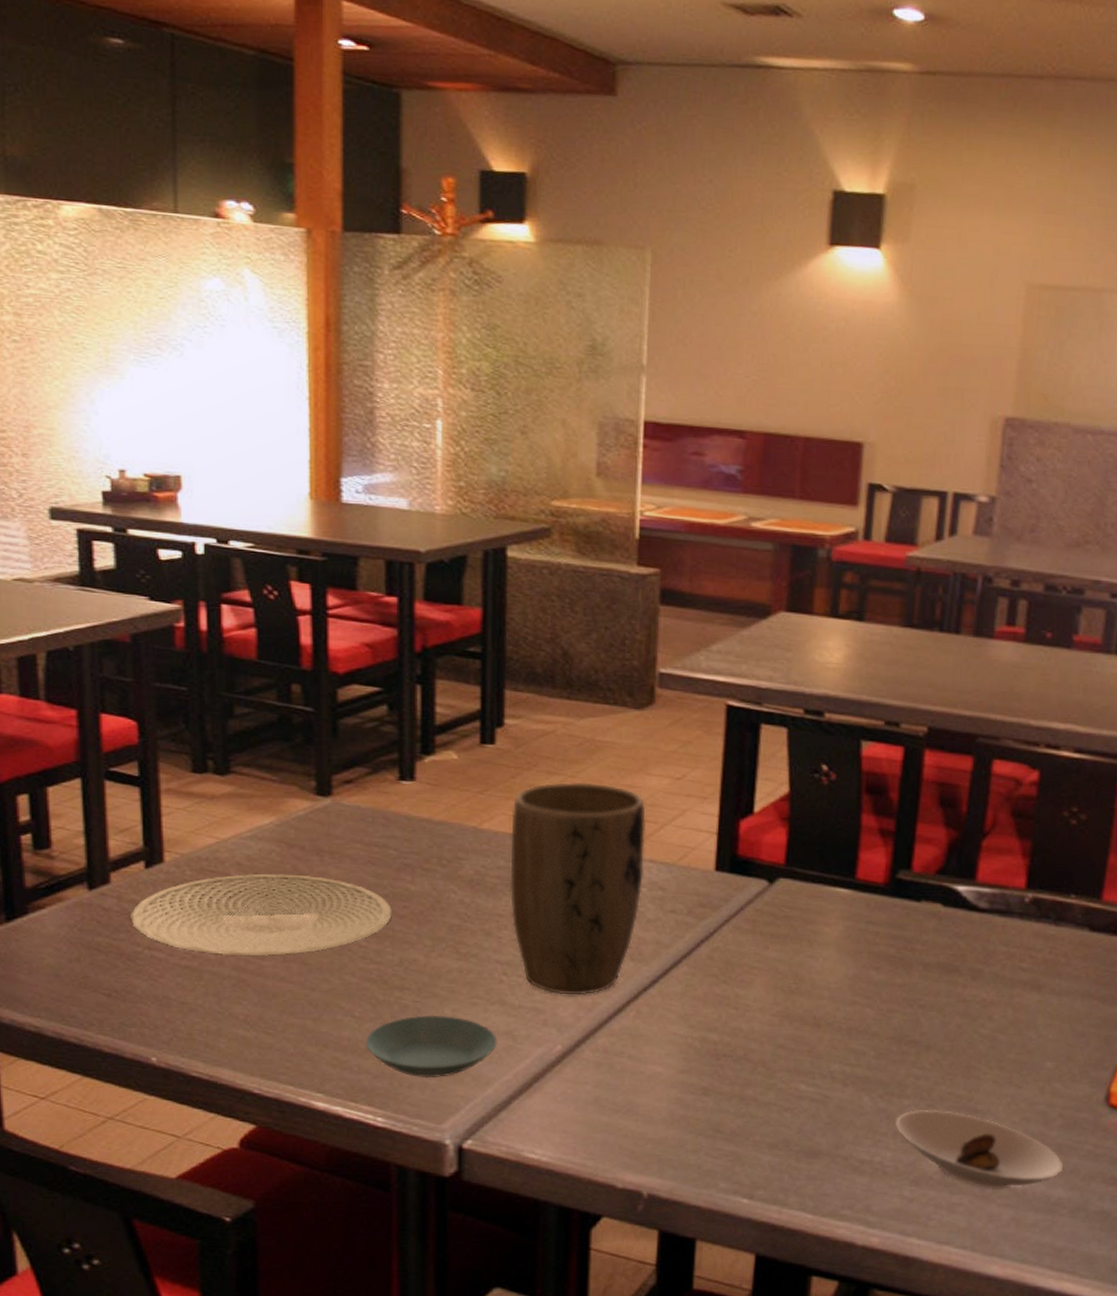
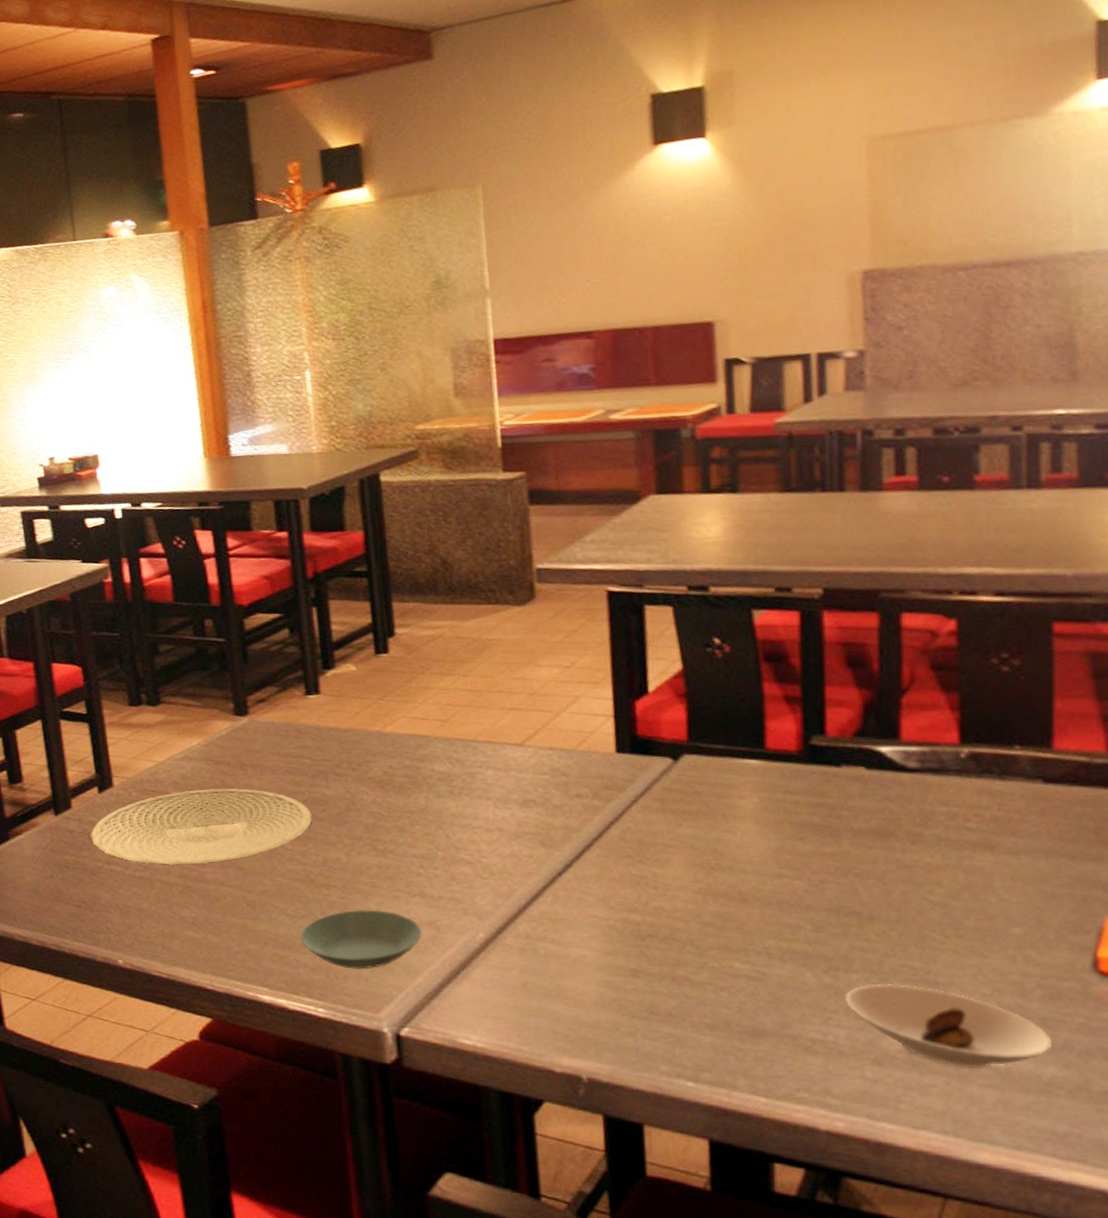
plant pot: present [509,781,647,996] -> none [411,679,545,884]

